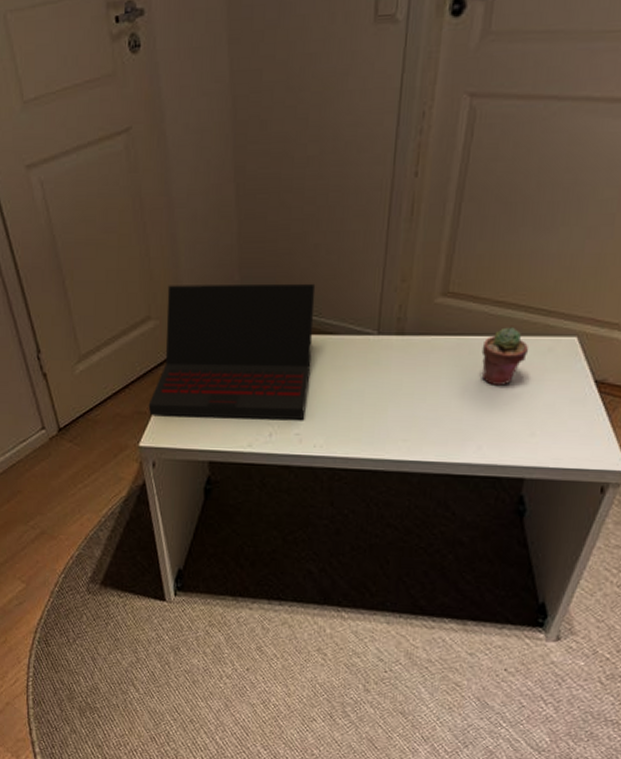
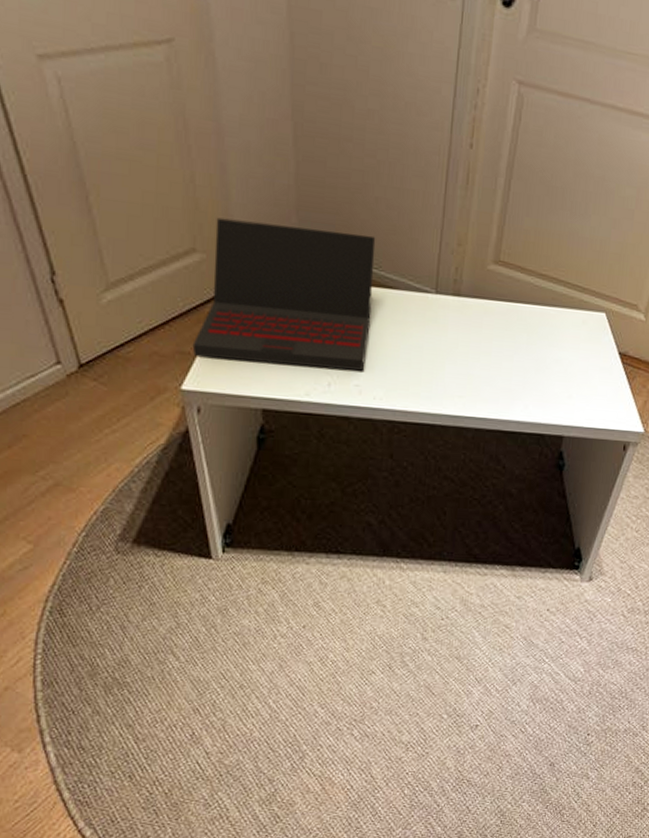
potted succulent: present [481,327,529,385] -> none [527,298,567,351]

